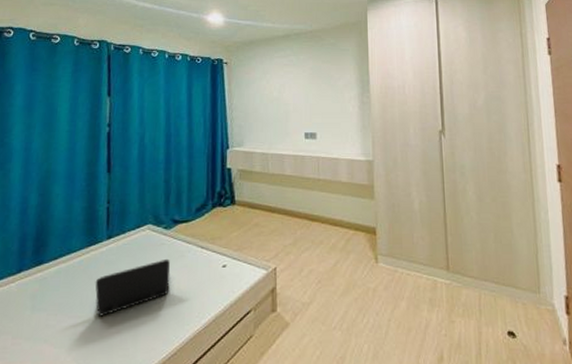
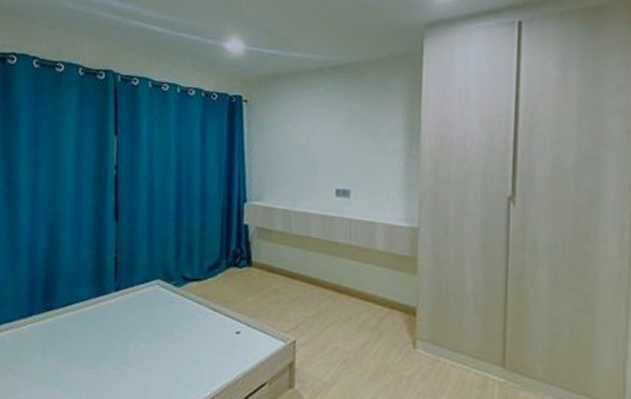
laptop: present [95,258,171,316] -> none [103,318,181,370]

